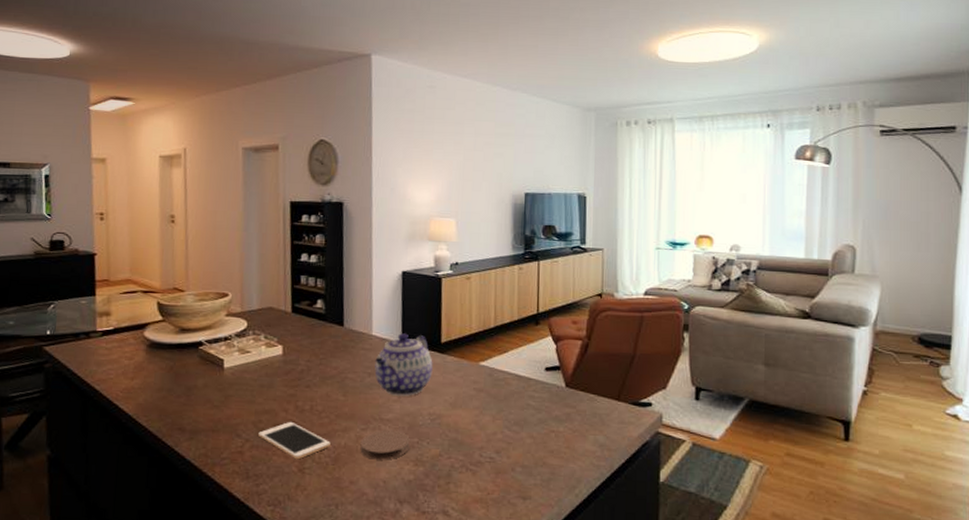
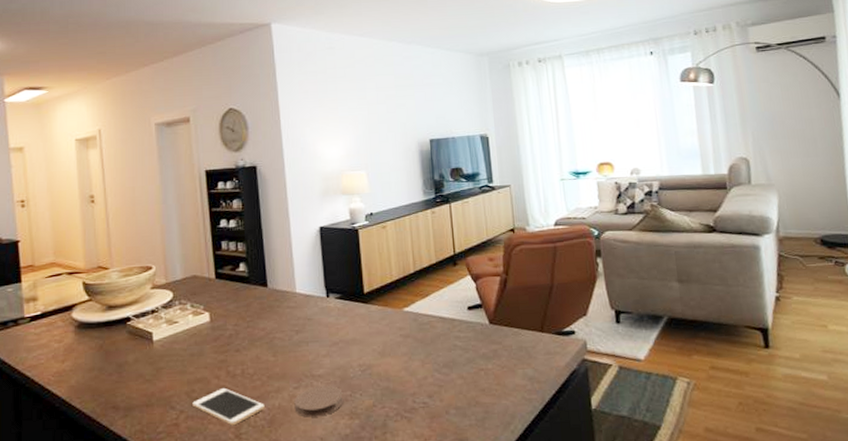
teapot: present [374,333,433,396] -> none [301,287,359,351]

